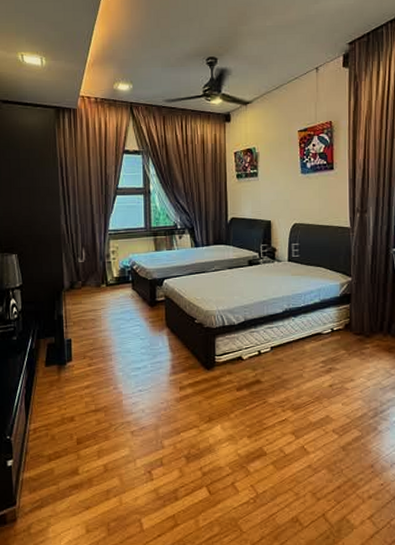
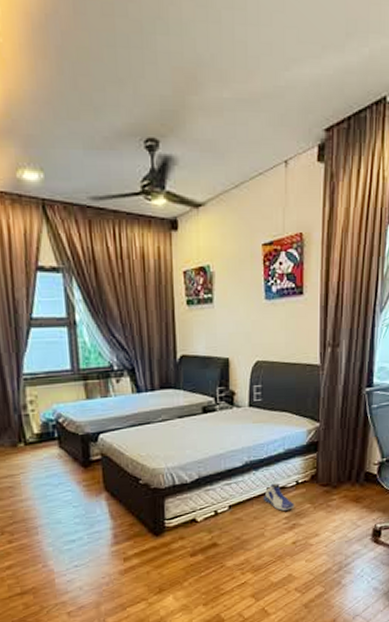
sneaker: none [301,329,330,355] -> present [263,483,294,511]

